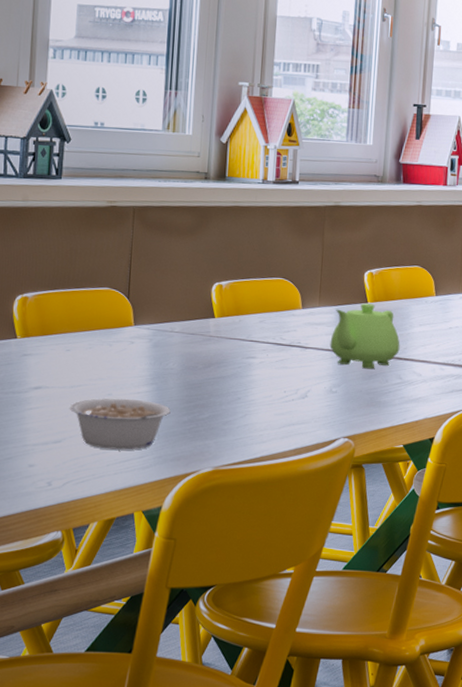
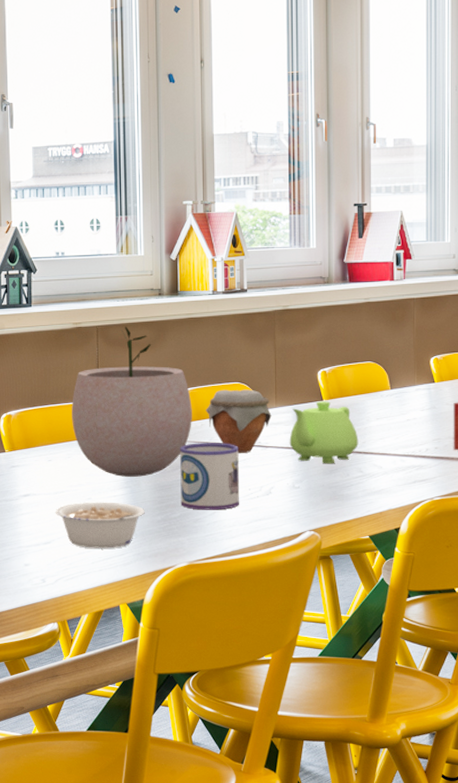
plant pot: none [97,209,231,373] -> present [72,326,192,477]
mug: none [210,339,277,413] -> present [180,443,239,510]
jar: none [245,284,314,353] -> present [206,389,272,453]

